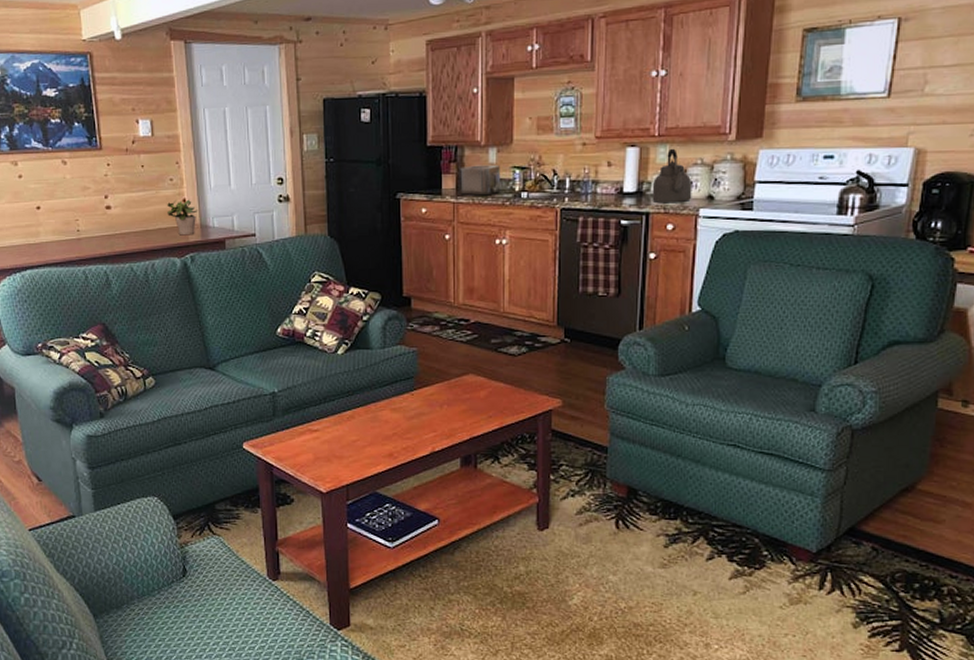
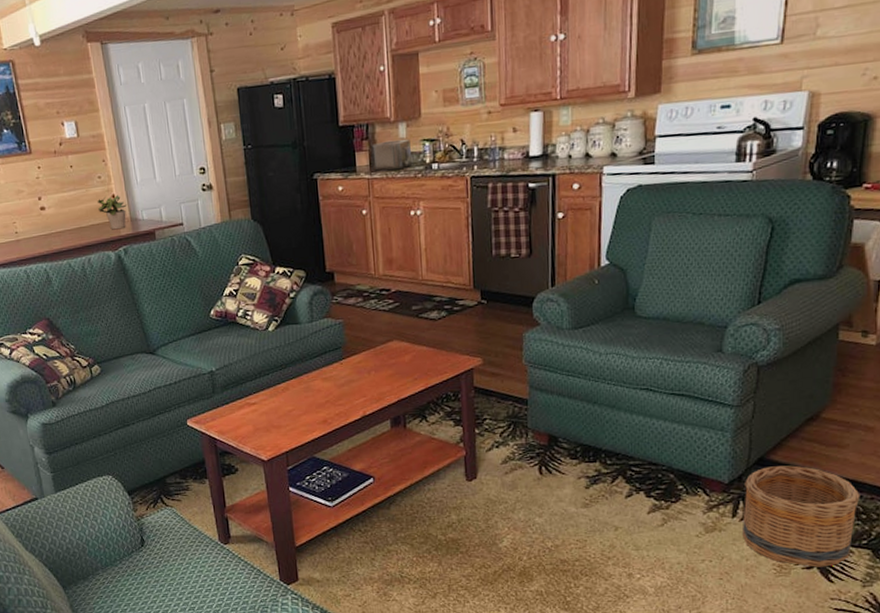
kettle: present [652,148,691,204] -> none [556,109,594,165]
basket: none [828,538,956,651] -> present [741,465,860,567]

